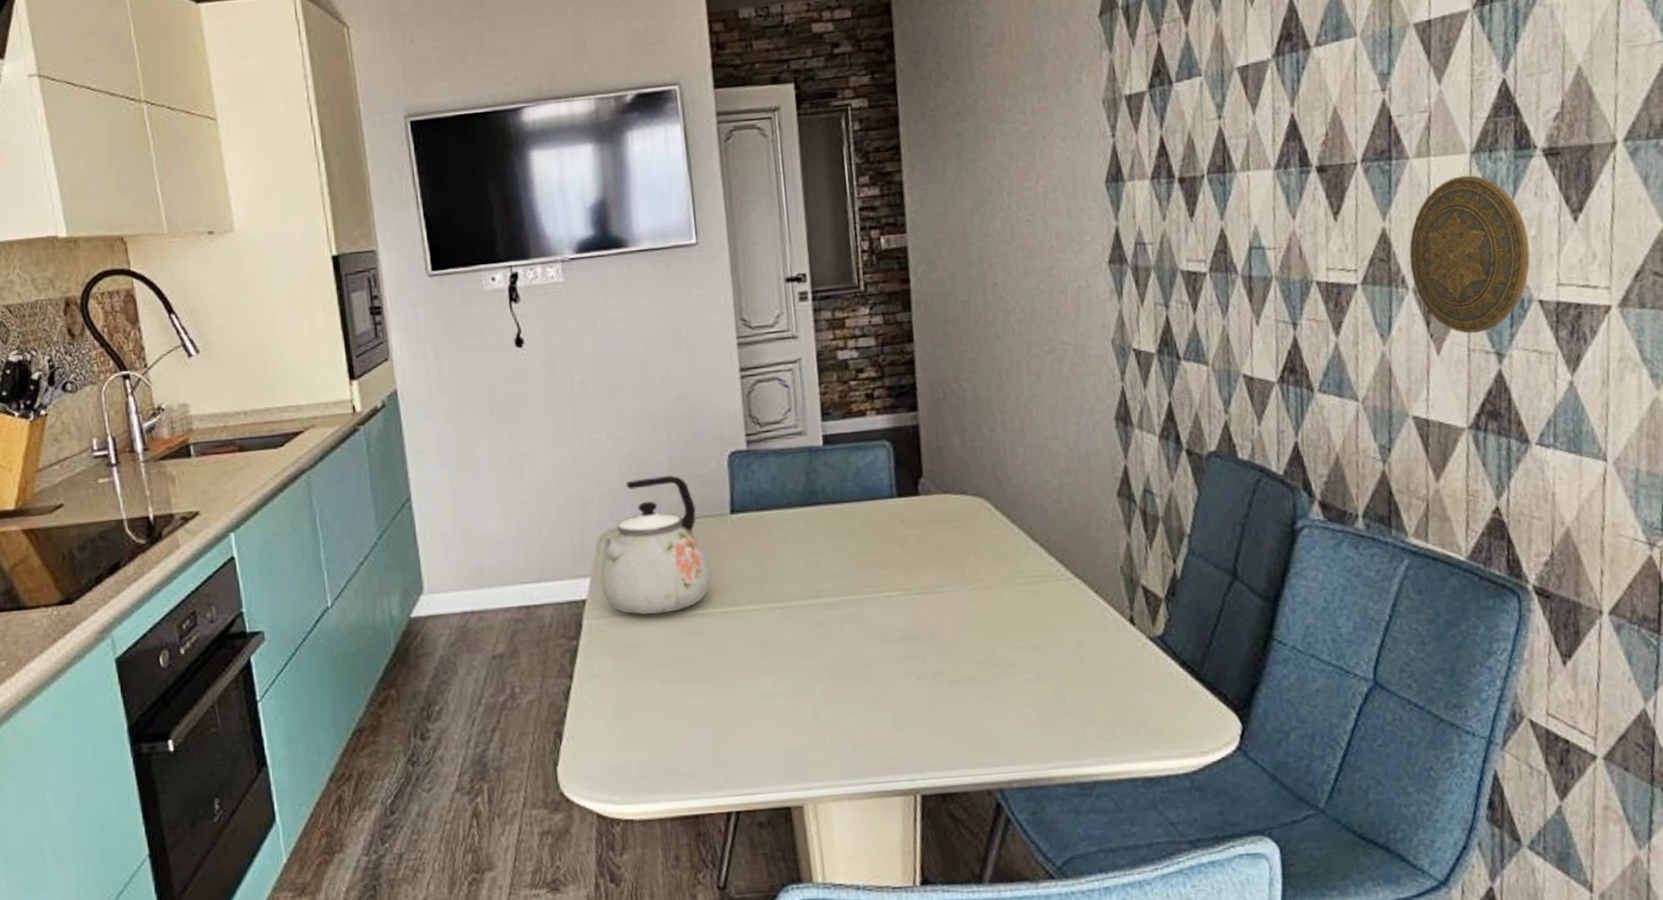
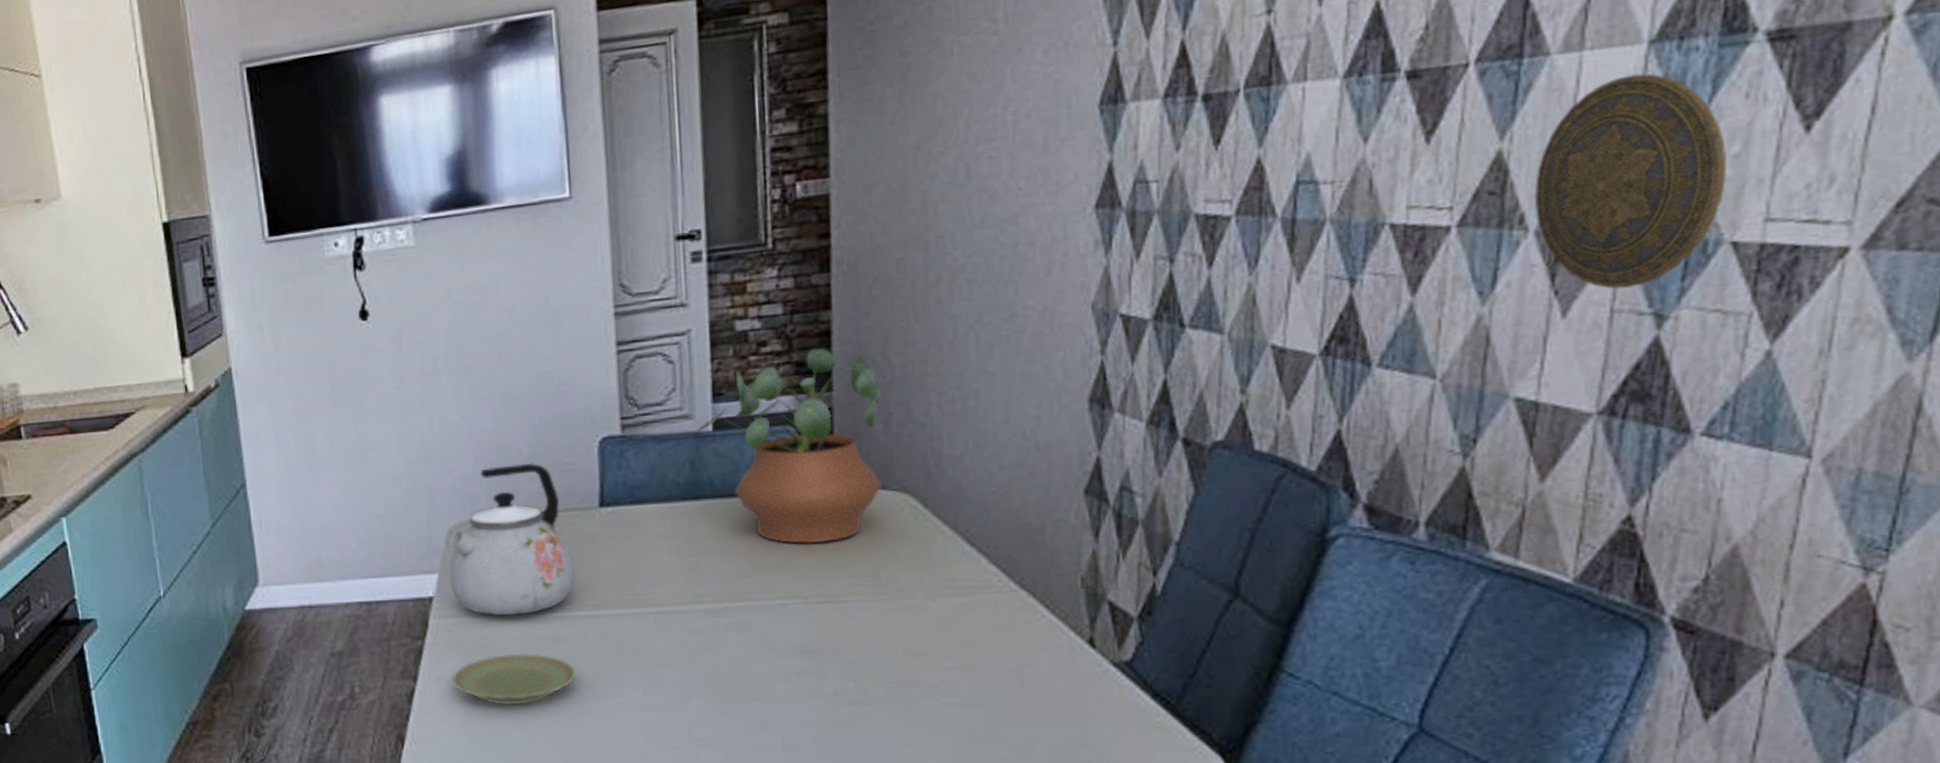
plate: none [604,648,716,698] -> present [451,653,576,705]
potted plant: none [809,374,962,543] -> present [695,347,882,544]

